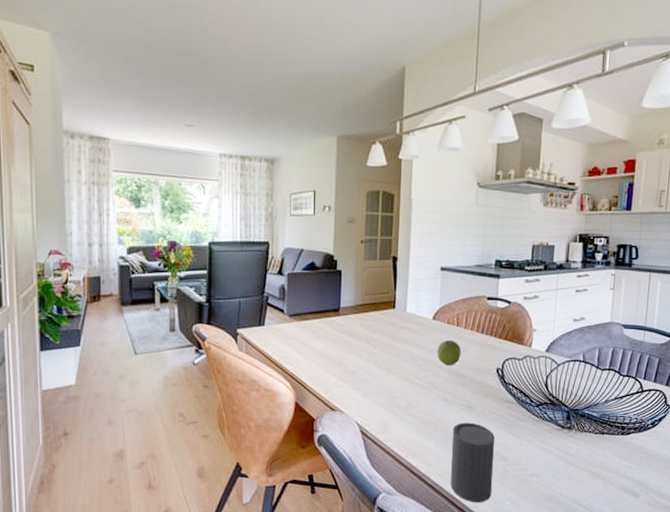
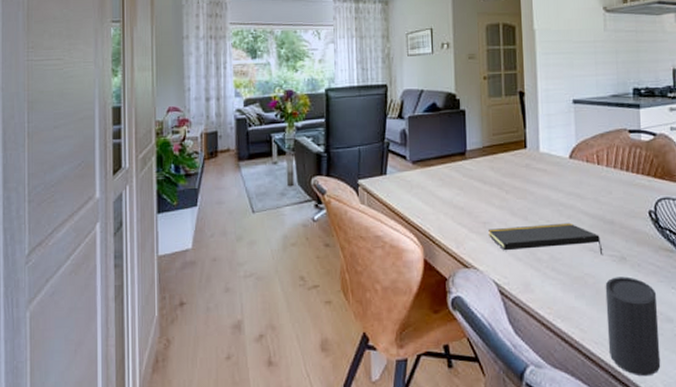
notepad: none [355,375,454,404] -> present [489,222,603,255]
apple: present [437,340,461,365] -> none [577,180,606,210]

